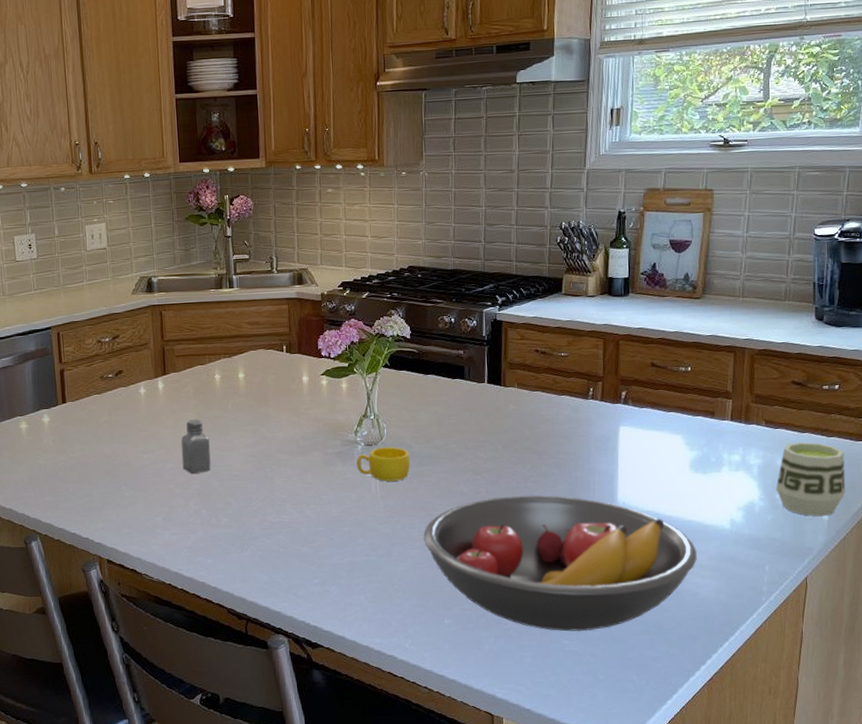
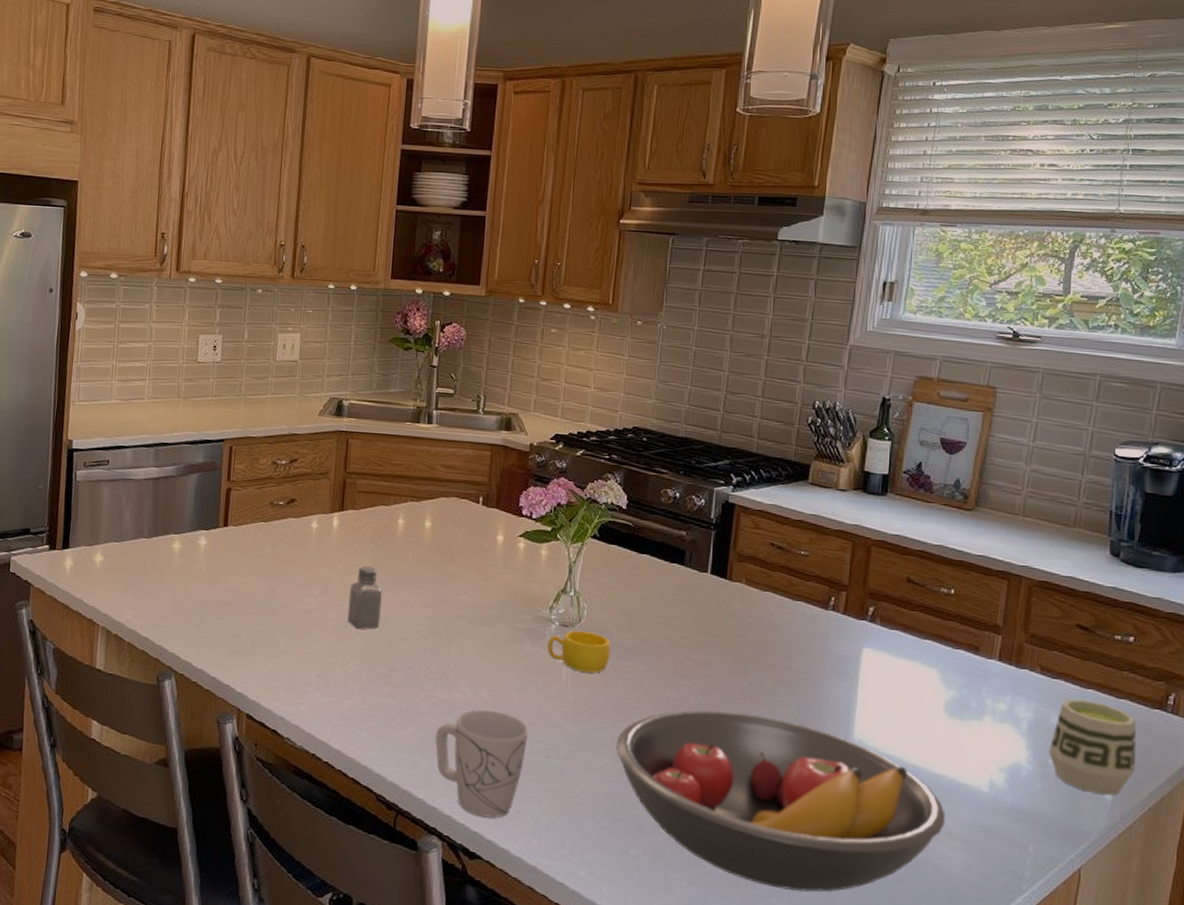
mug: none [271,525,349,613] -> present [435,710,529,818]

